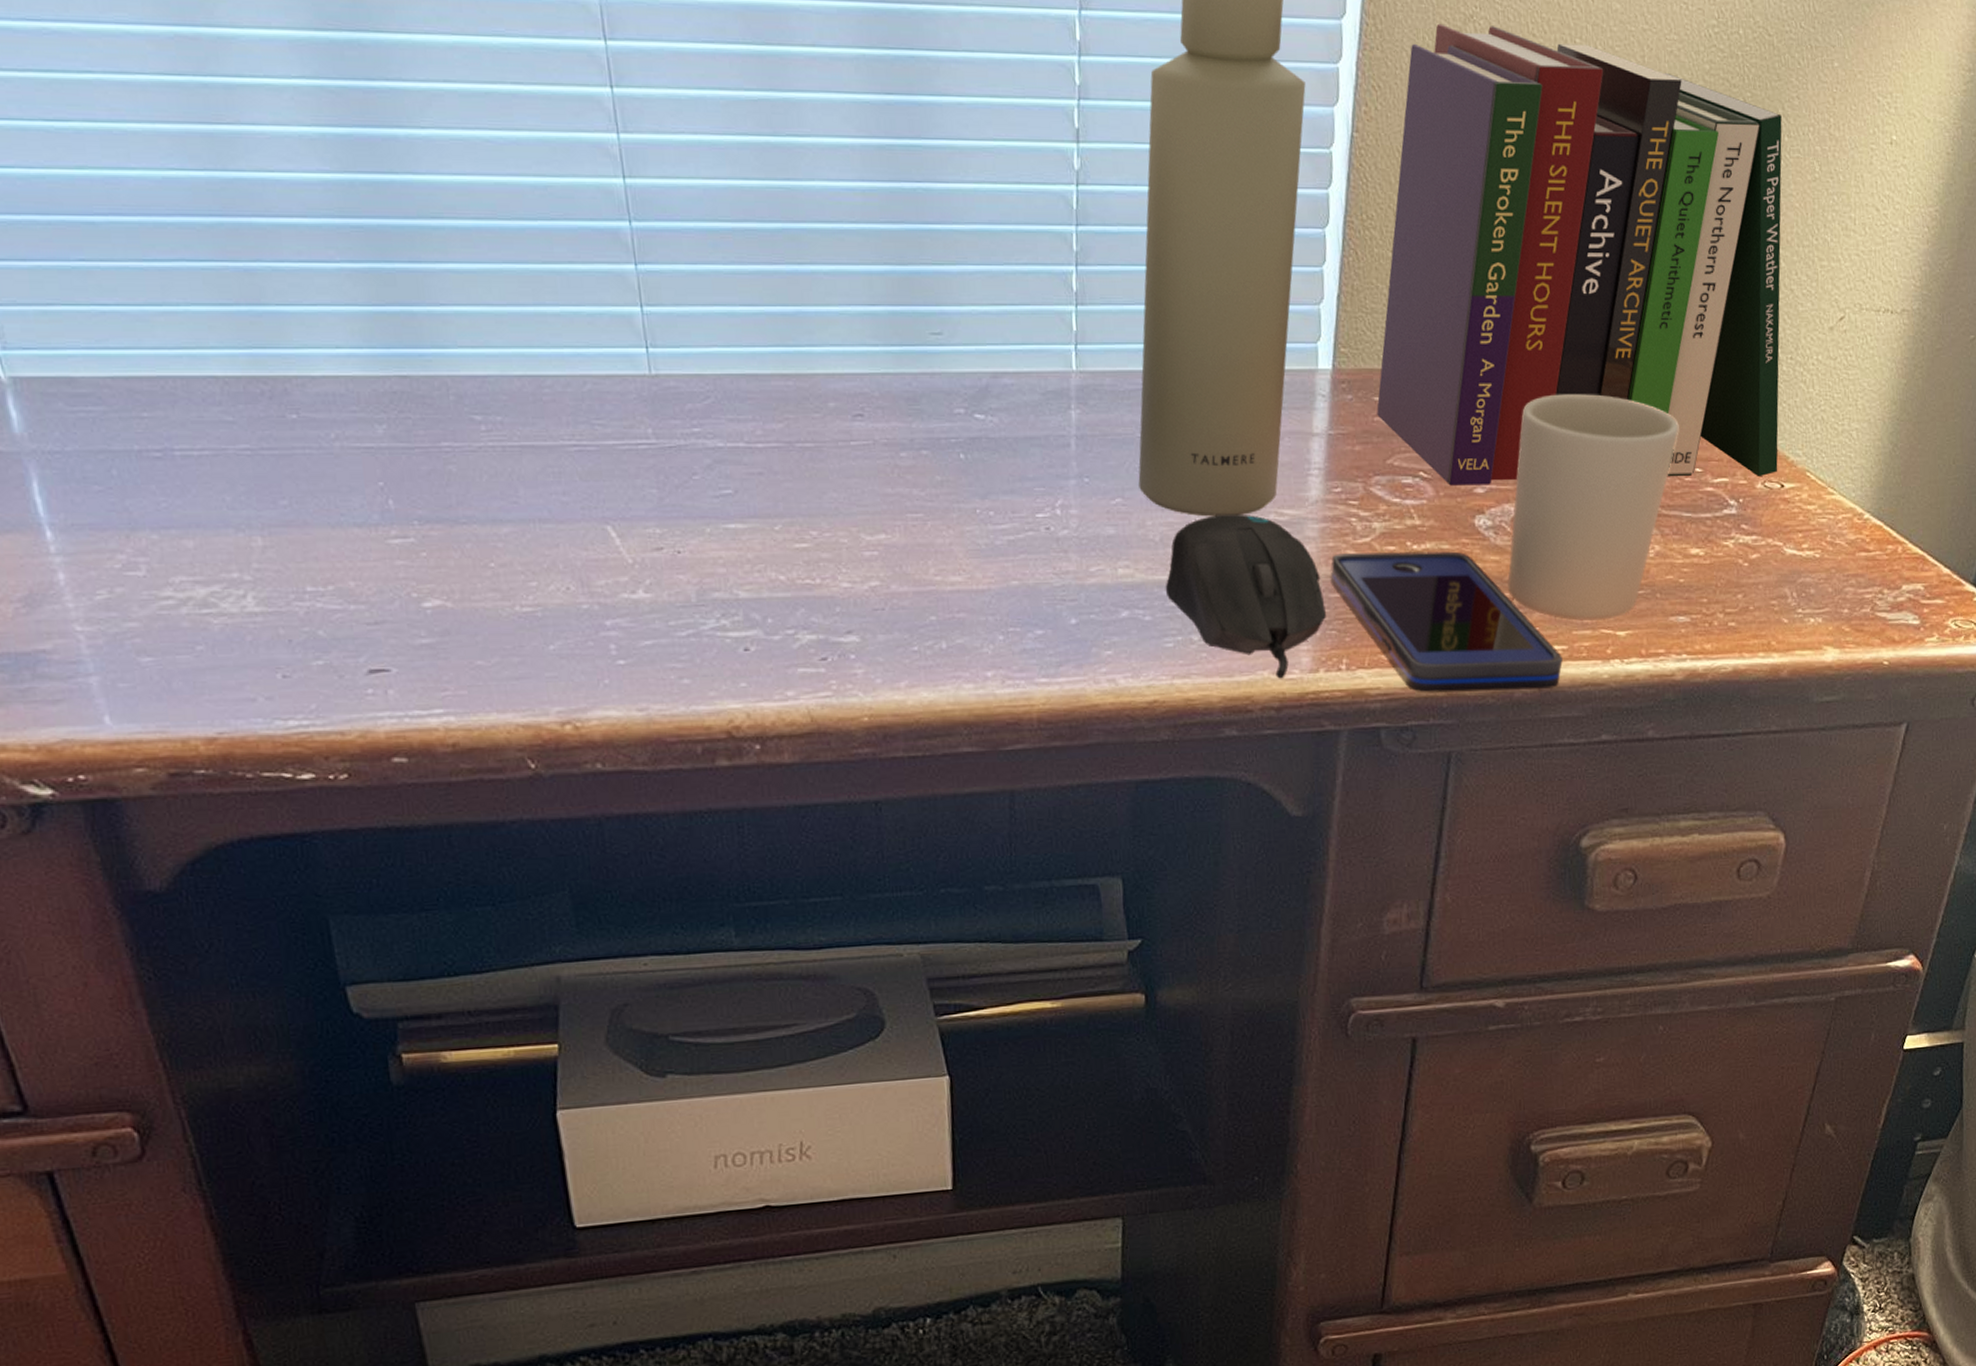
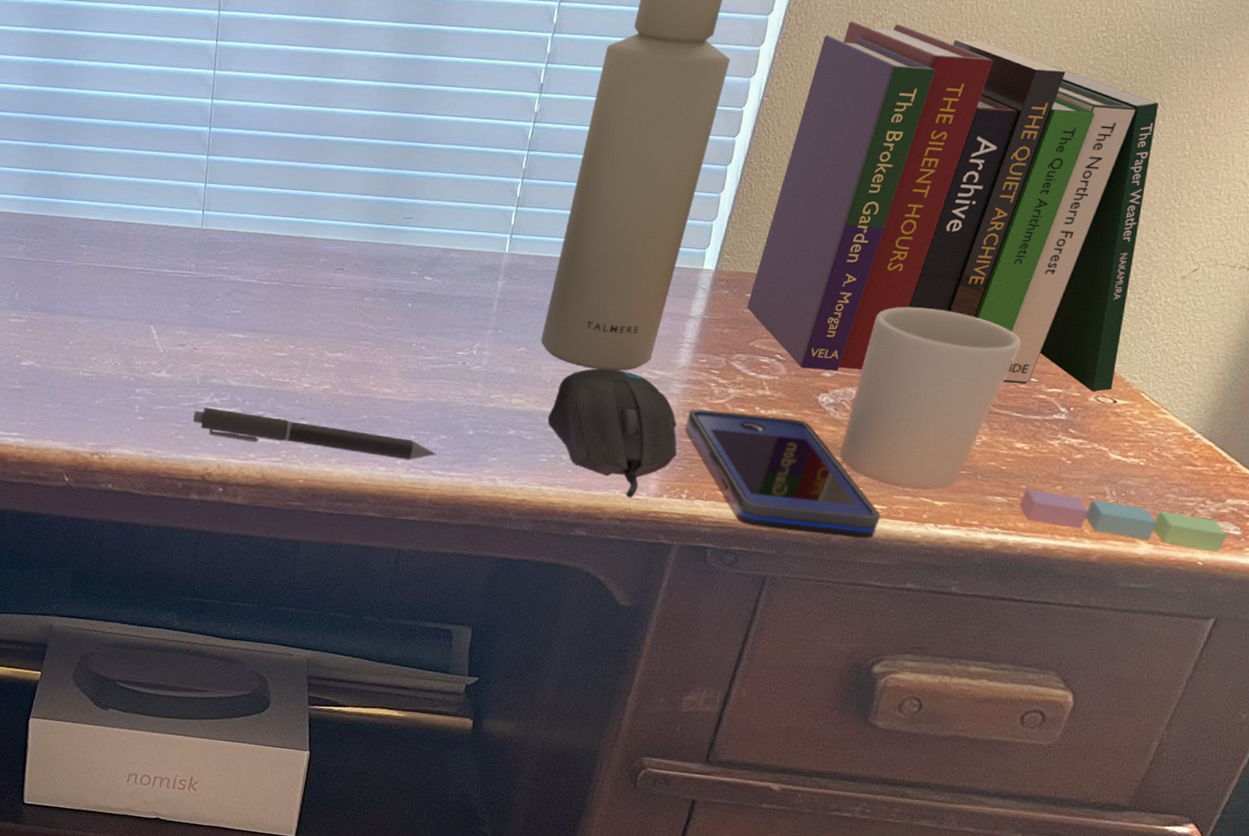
pen: none [697,634,1036,675] -> present [193,407,437,461]
sticky notes: none [1703,602,1908,649] -> present [1019,488,1228,553]

